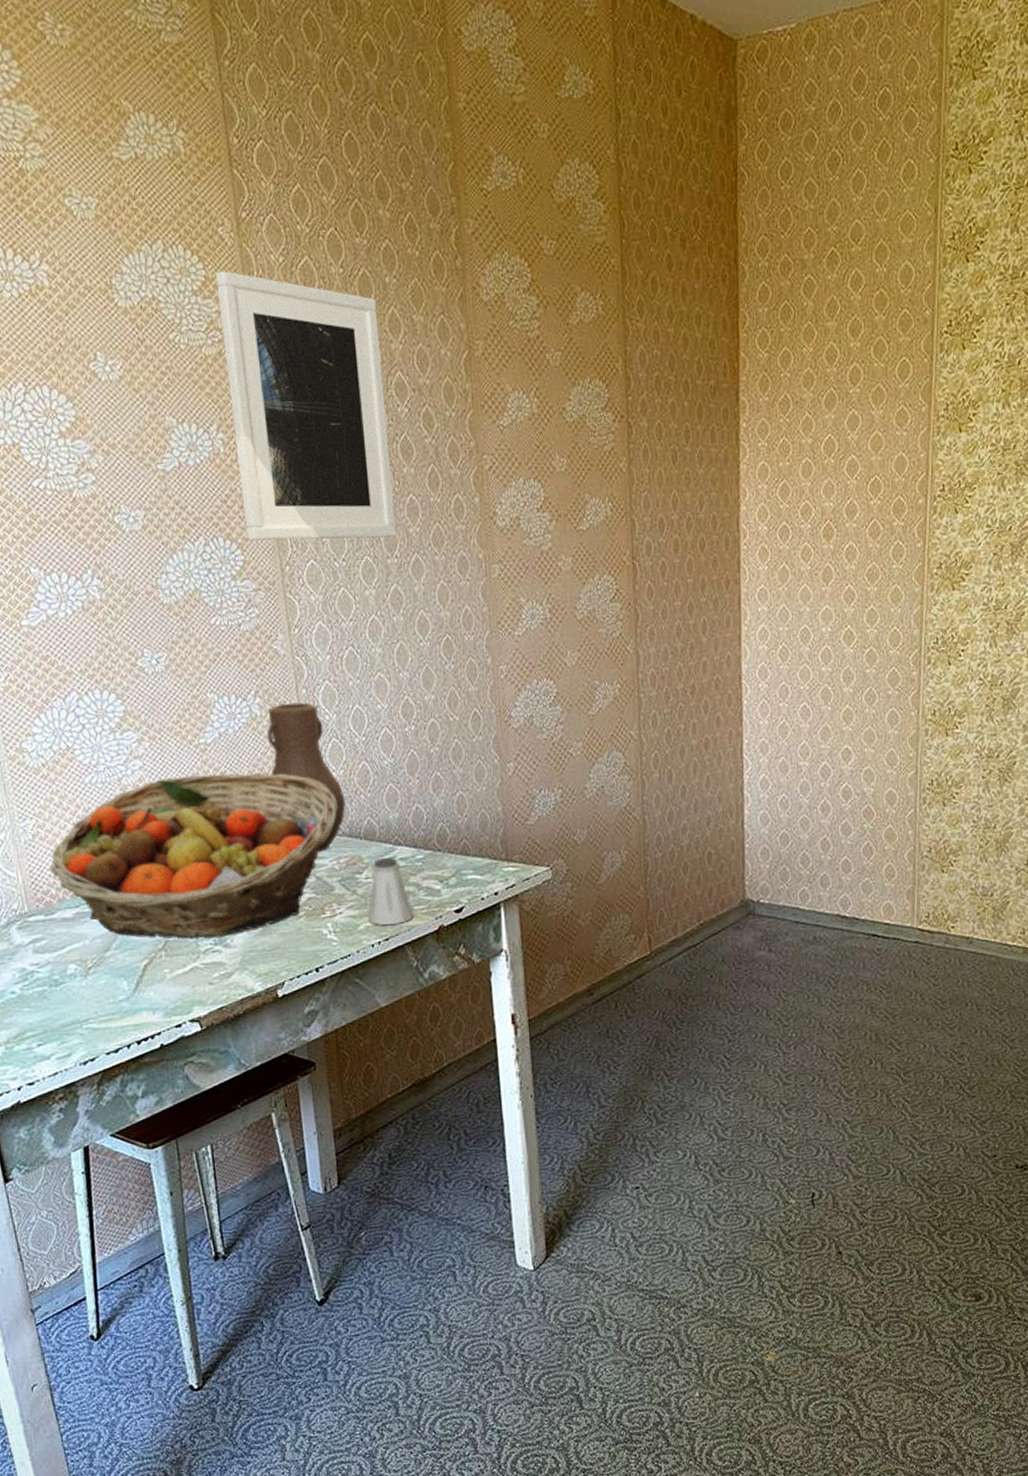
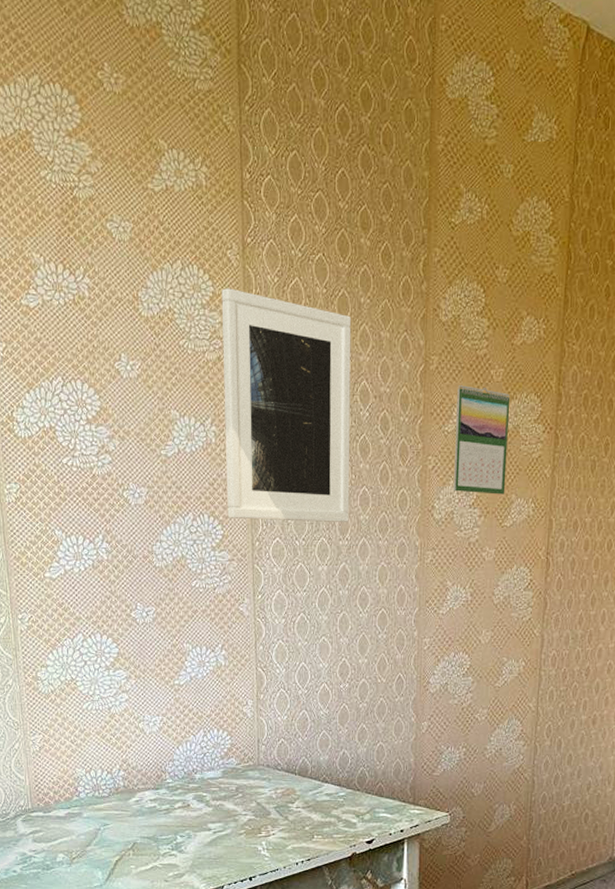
fruit basket: present [49,773,338,938] -> none [50,710,279,843]
vase: present [266,702,346,853] -> none [228,656,286,783]
saltshaker: present [368,857,414,926] -> none [295,791,333,849]
calendar: none [509,372,577,495] -> present [453,385,511,495]

